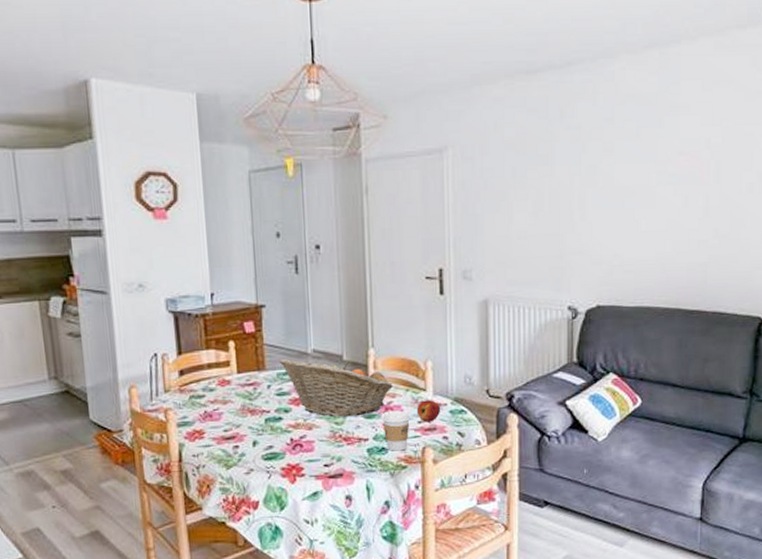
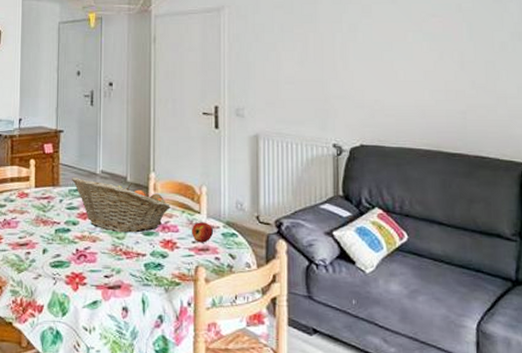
coffee cup: present [382,410,410,451] -> none [159,230,185,268]

